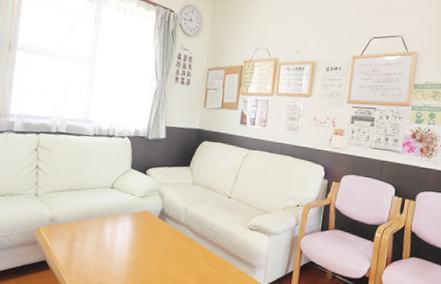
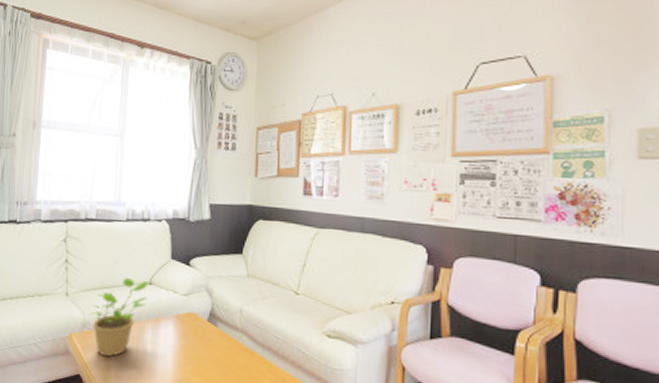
potted plant: none [57,182,111,246] -> present [89,277,149,357]

